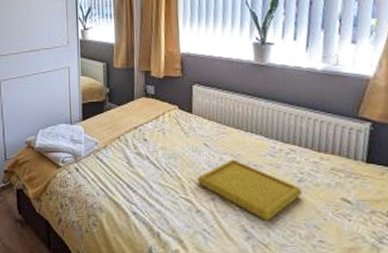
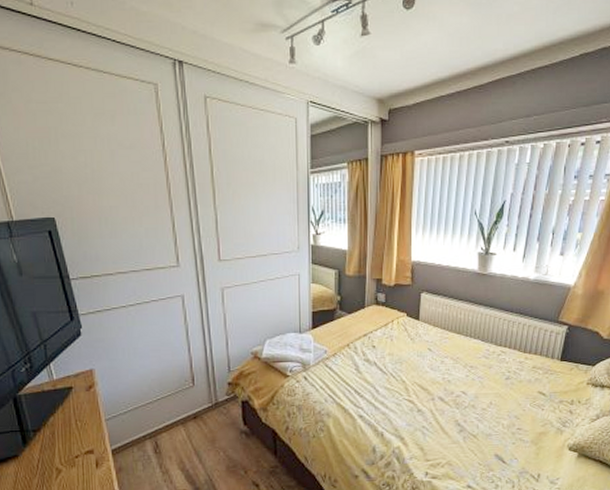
serving tray: present [197,159,303,221] -> none [420,362,508,415]

